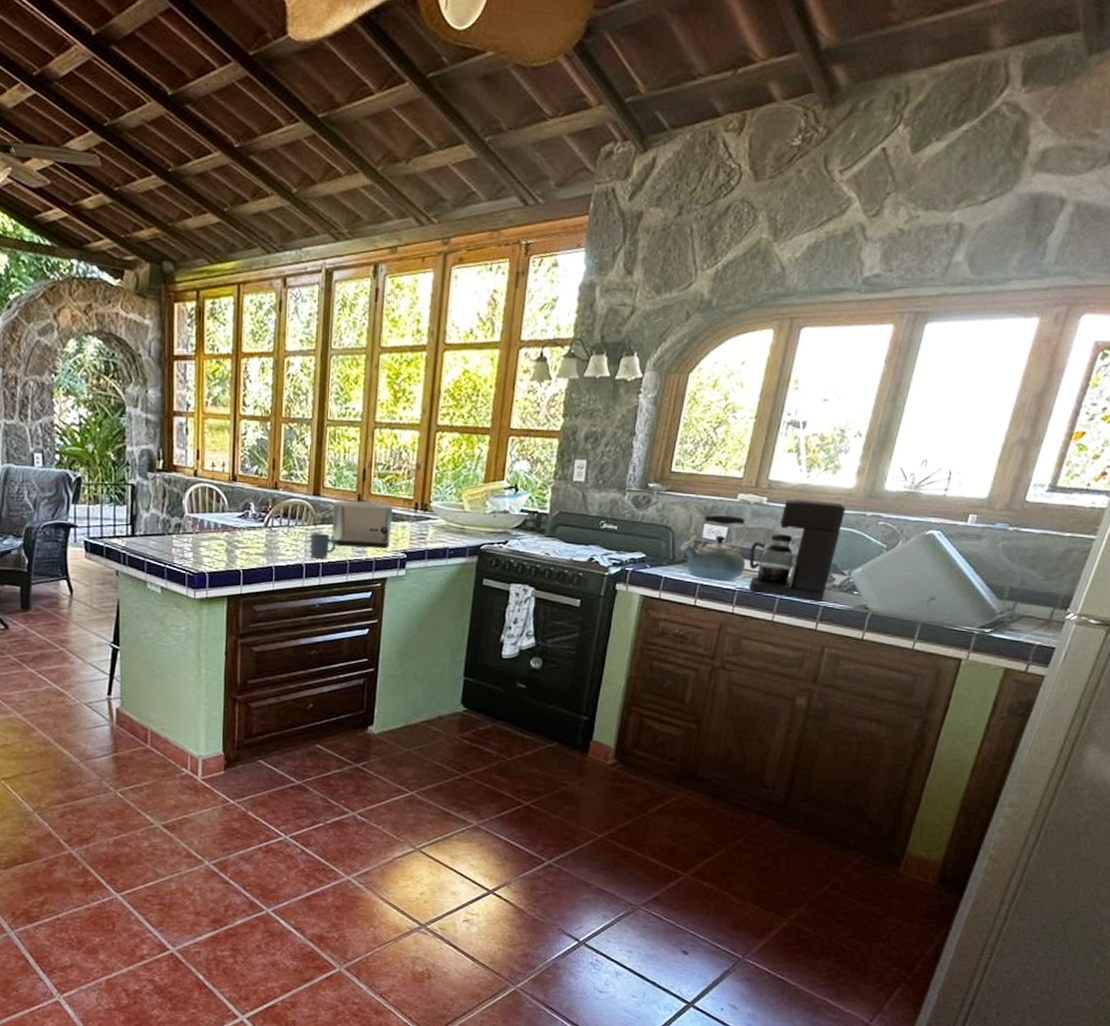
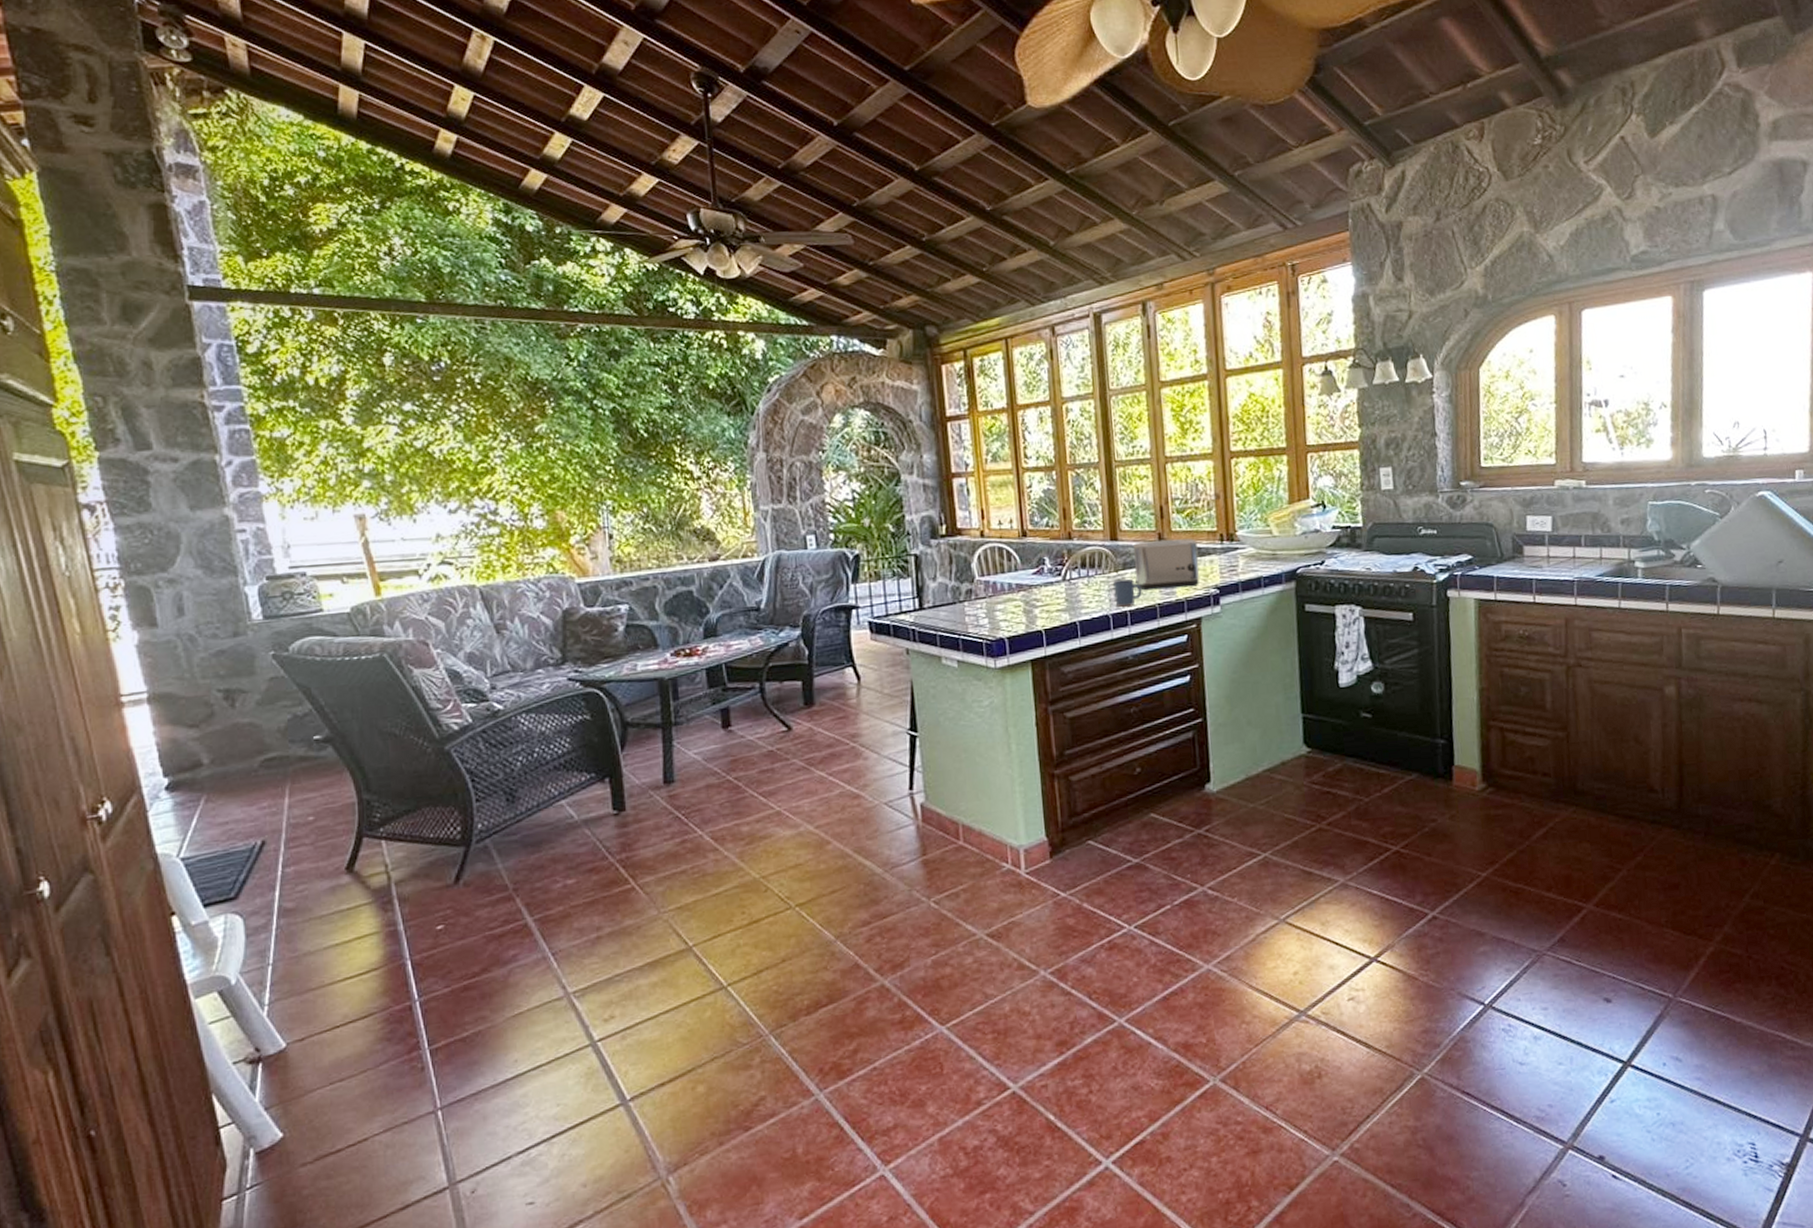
kettle: present [680,515,747,582] -> none [1506,503,1579,574]
coffee maker: present [748,499,846,602] -> none [1579,476,1669,582]

